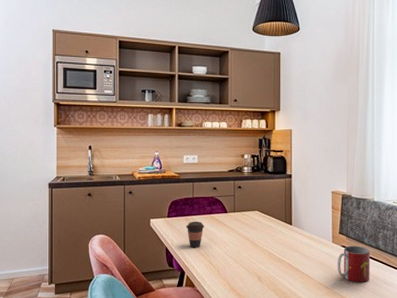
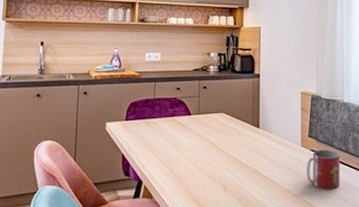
coffee cup: present [186,221,204,248] -> none [145,124,166,154]

